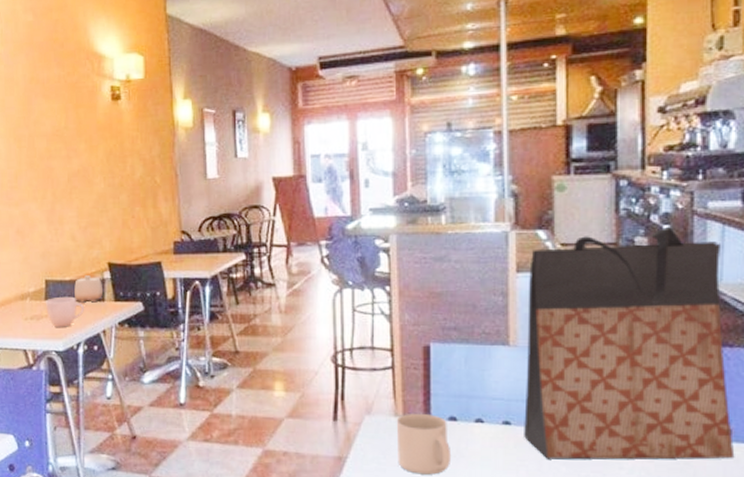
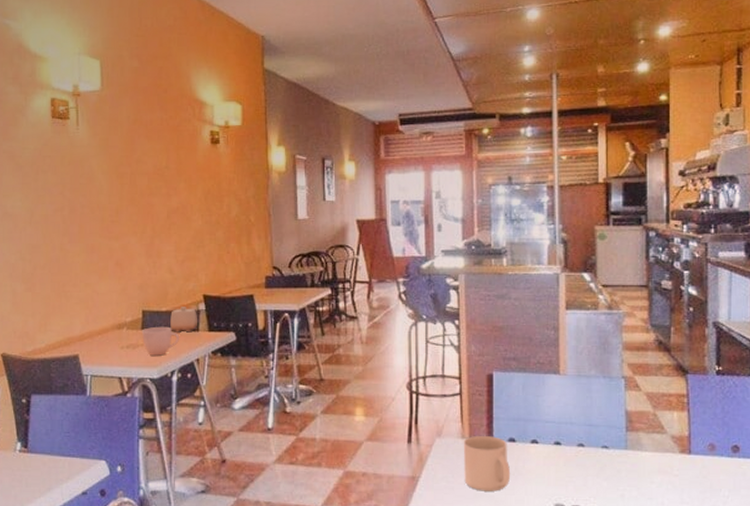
bag: present [524,227,735,460] -> none [572,273,742,476]

